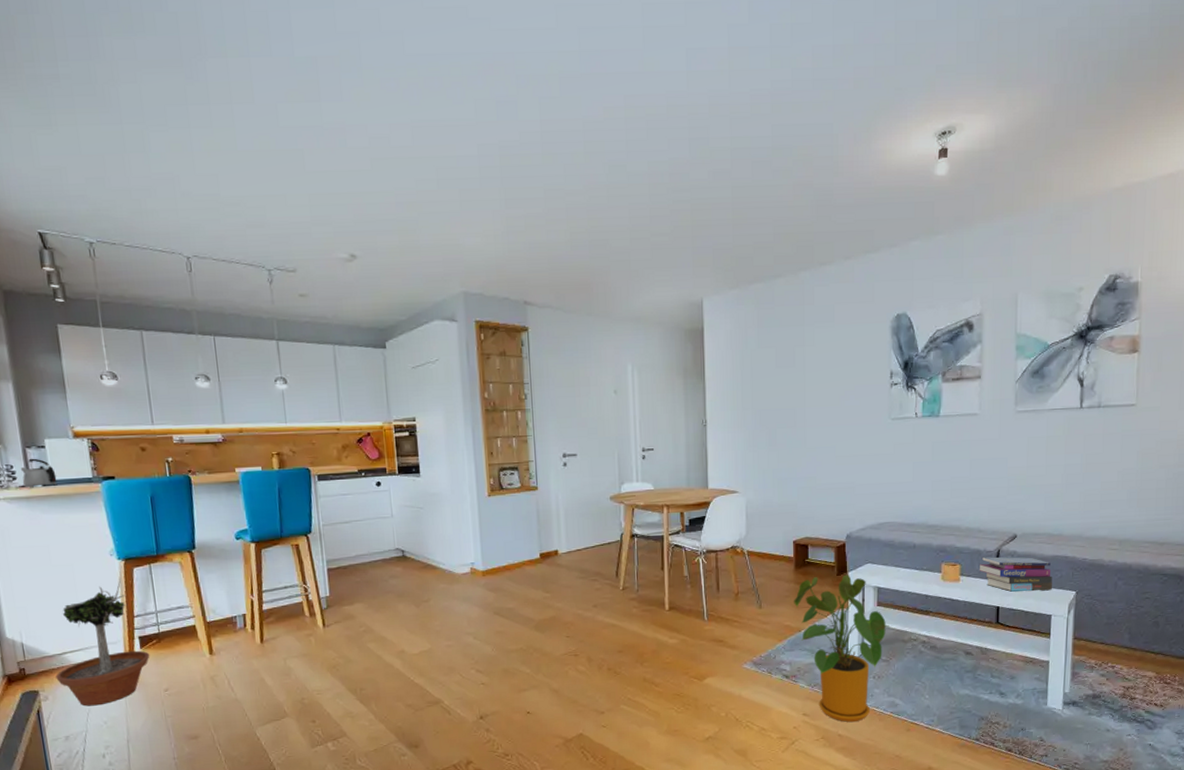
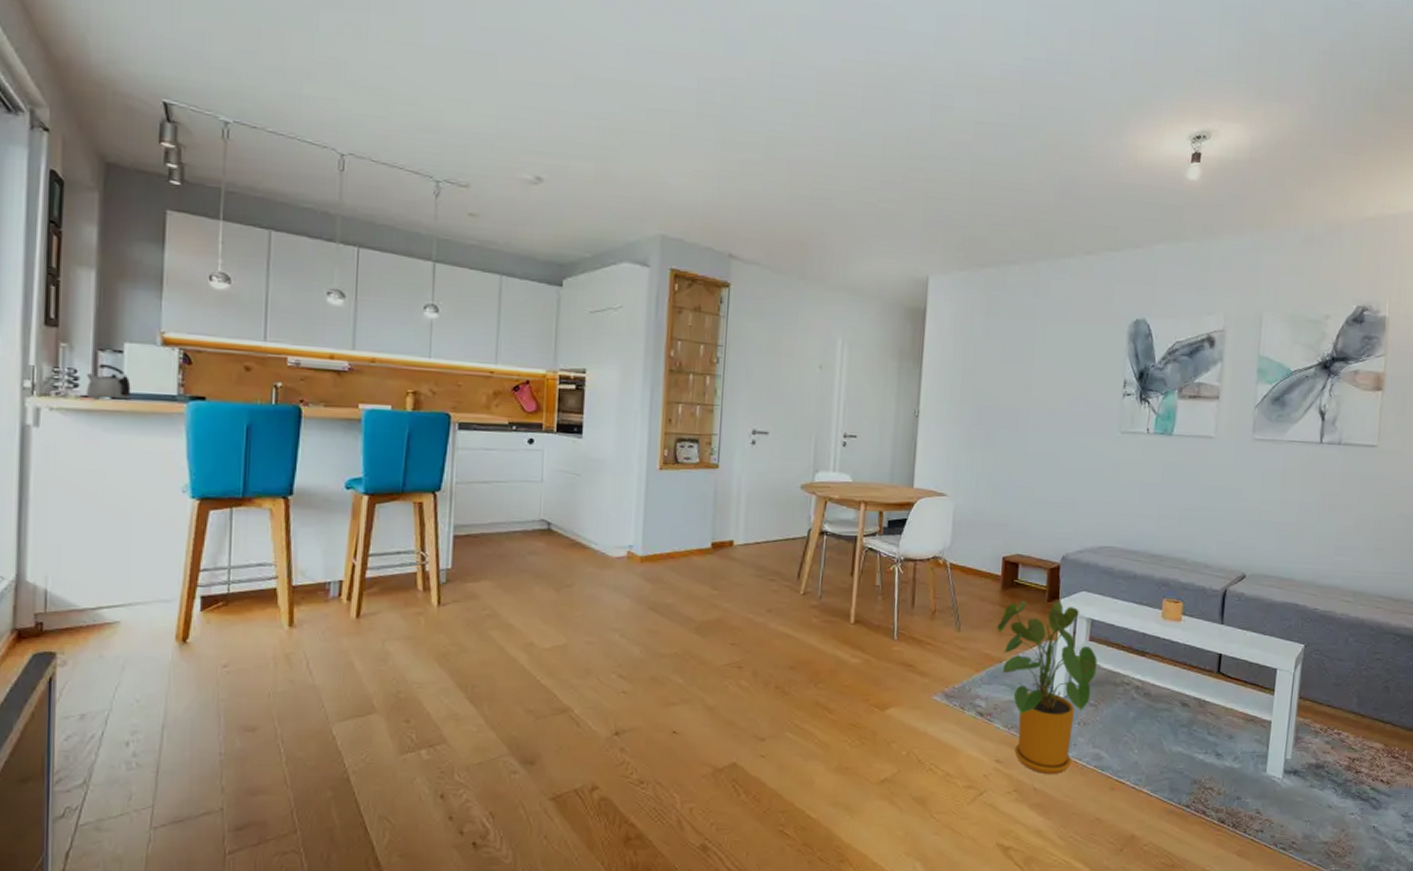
potted tree: present [55,578,150,706] -> none [82,520,212,678]
books: present [980,557,1052,592] -> none [1203,596,1280,641]

